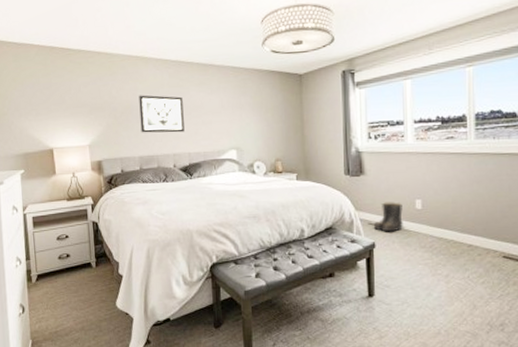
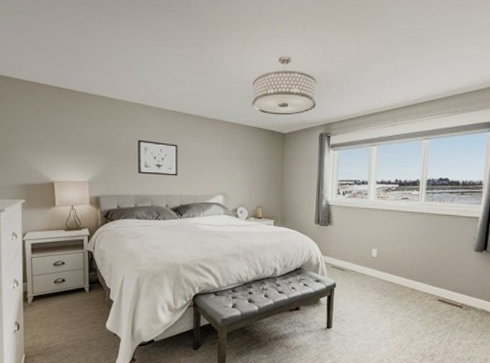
boots: present [373,202,403,232] -> none [335,249,361,275]

